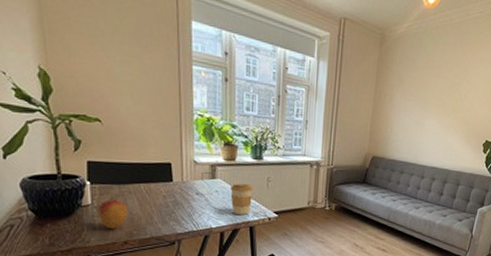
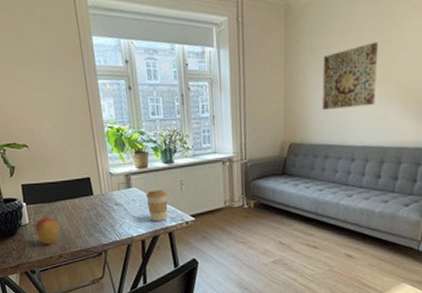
wall art: none [403,81,452,134] -> present [322,42,378,110]

